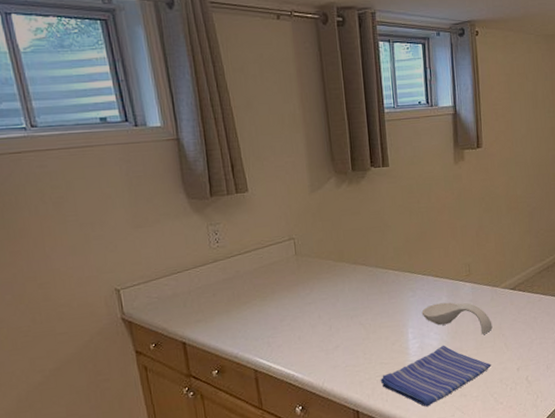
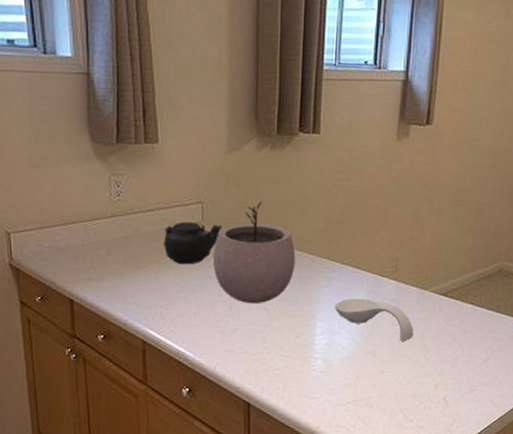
teapot: none [262,256,315,296] -> present [163,221,223,265]
plant pot: none [309,231,383,322] -> present [213,201,296,303]
dish towel: present [380,345,491,407] -> none [278,346,406,411]

